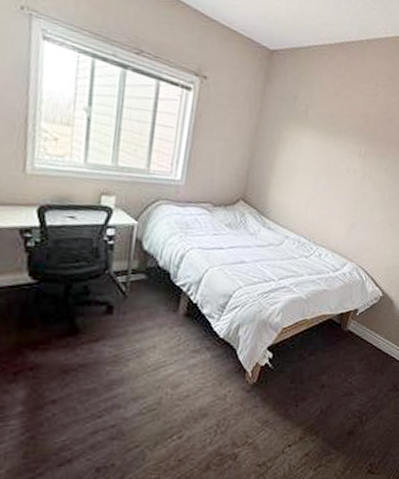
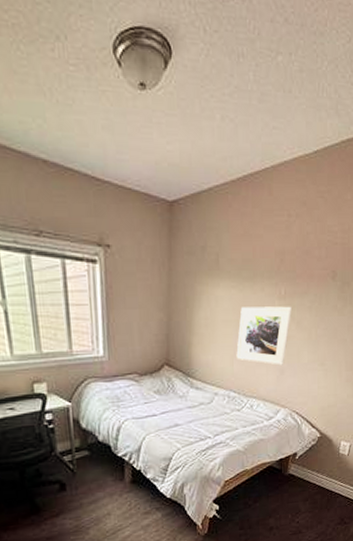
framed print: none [311,158,371,220] -> present [236,306,293,366]

